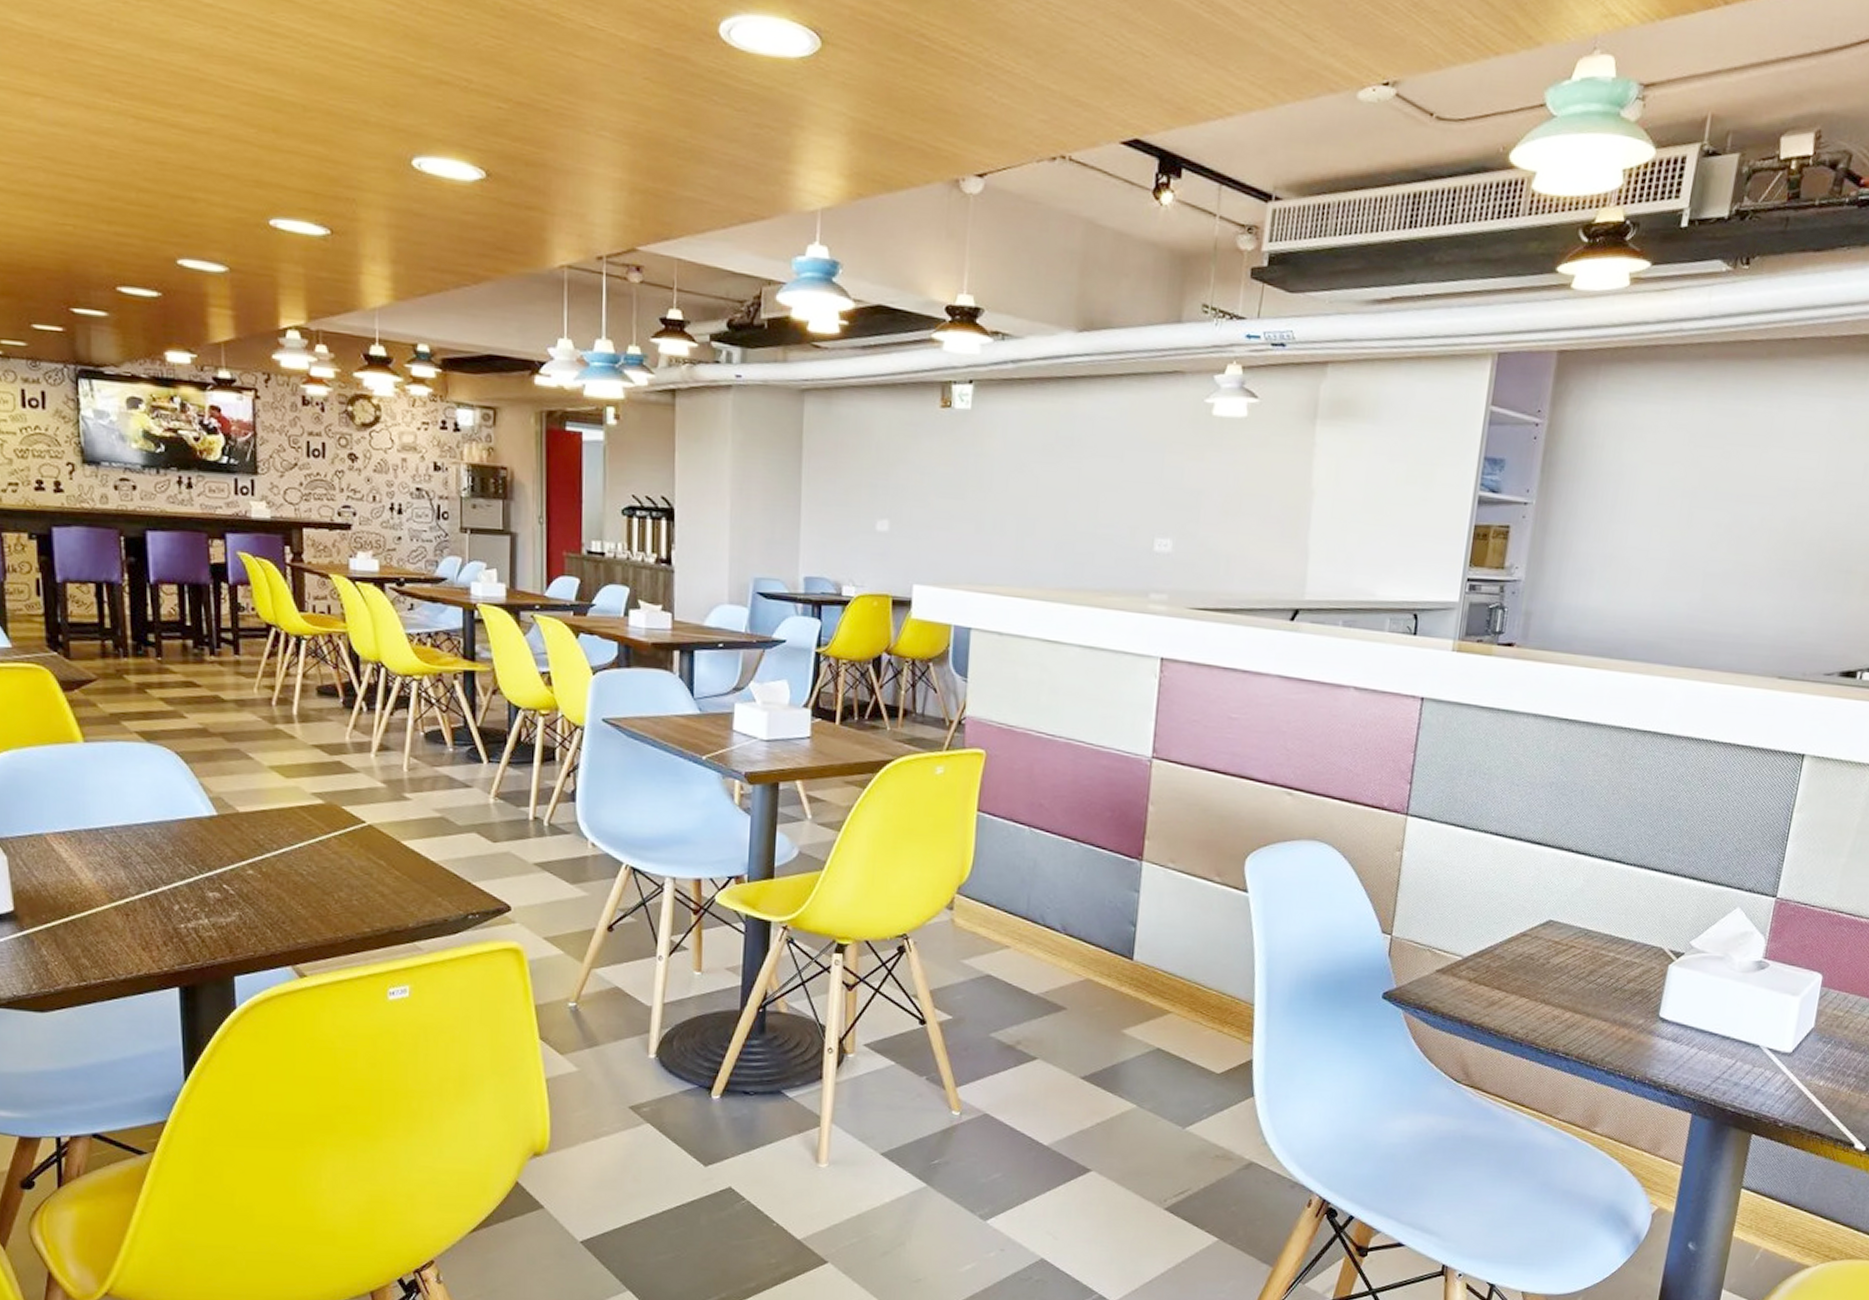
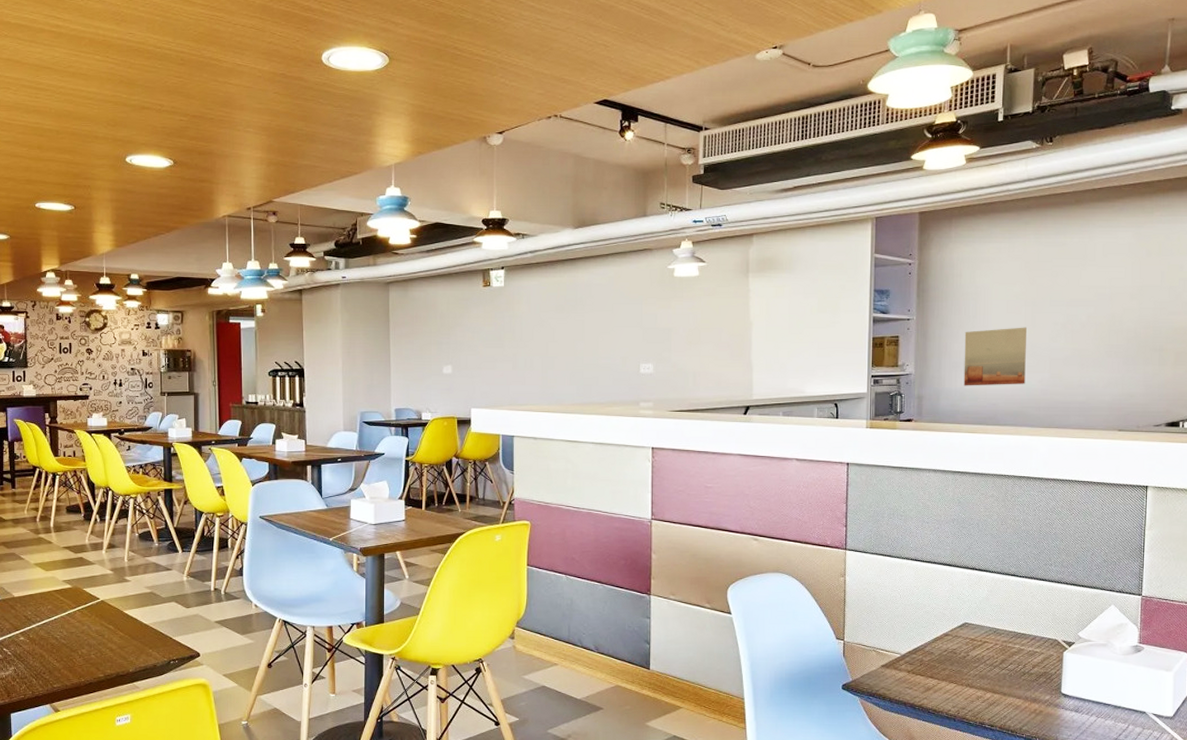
wall art: none [1587,526,1680,606] -> present [963,327,1027,386]

